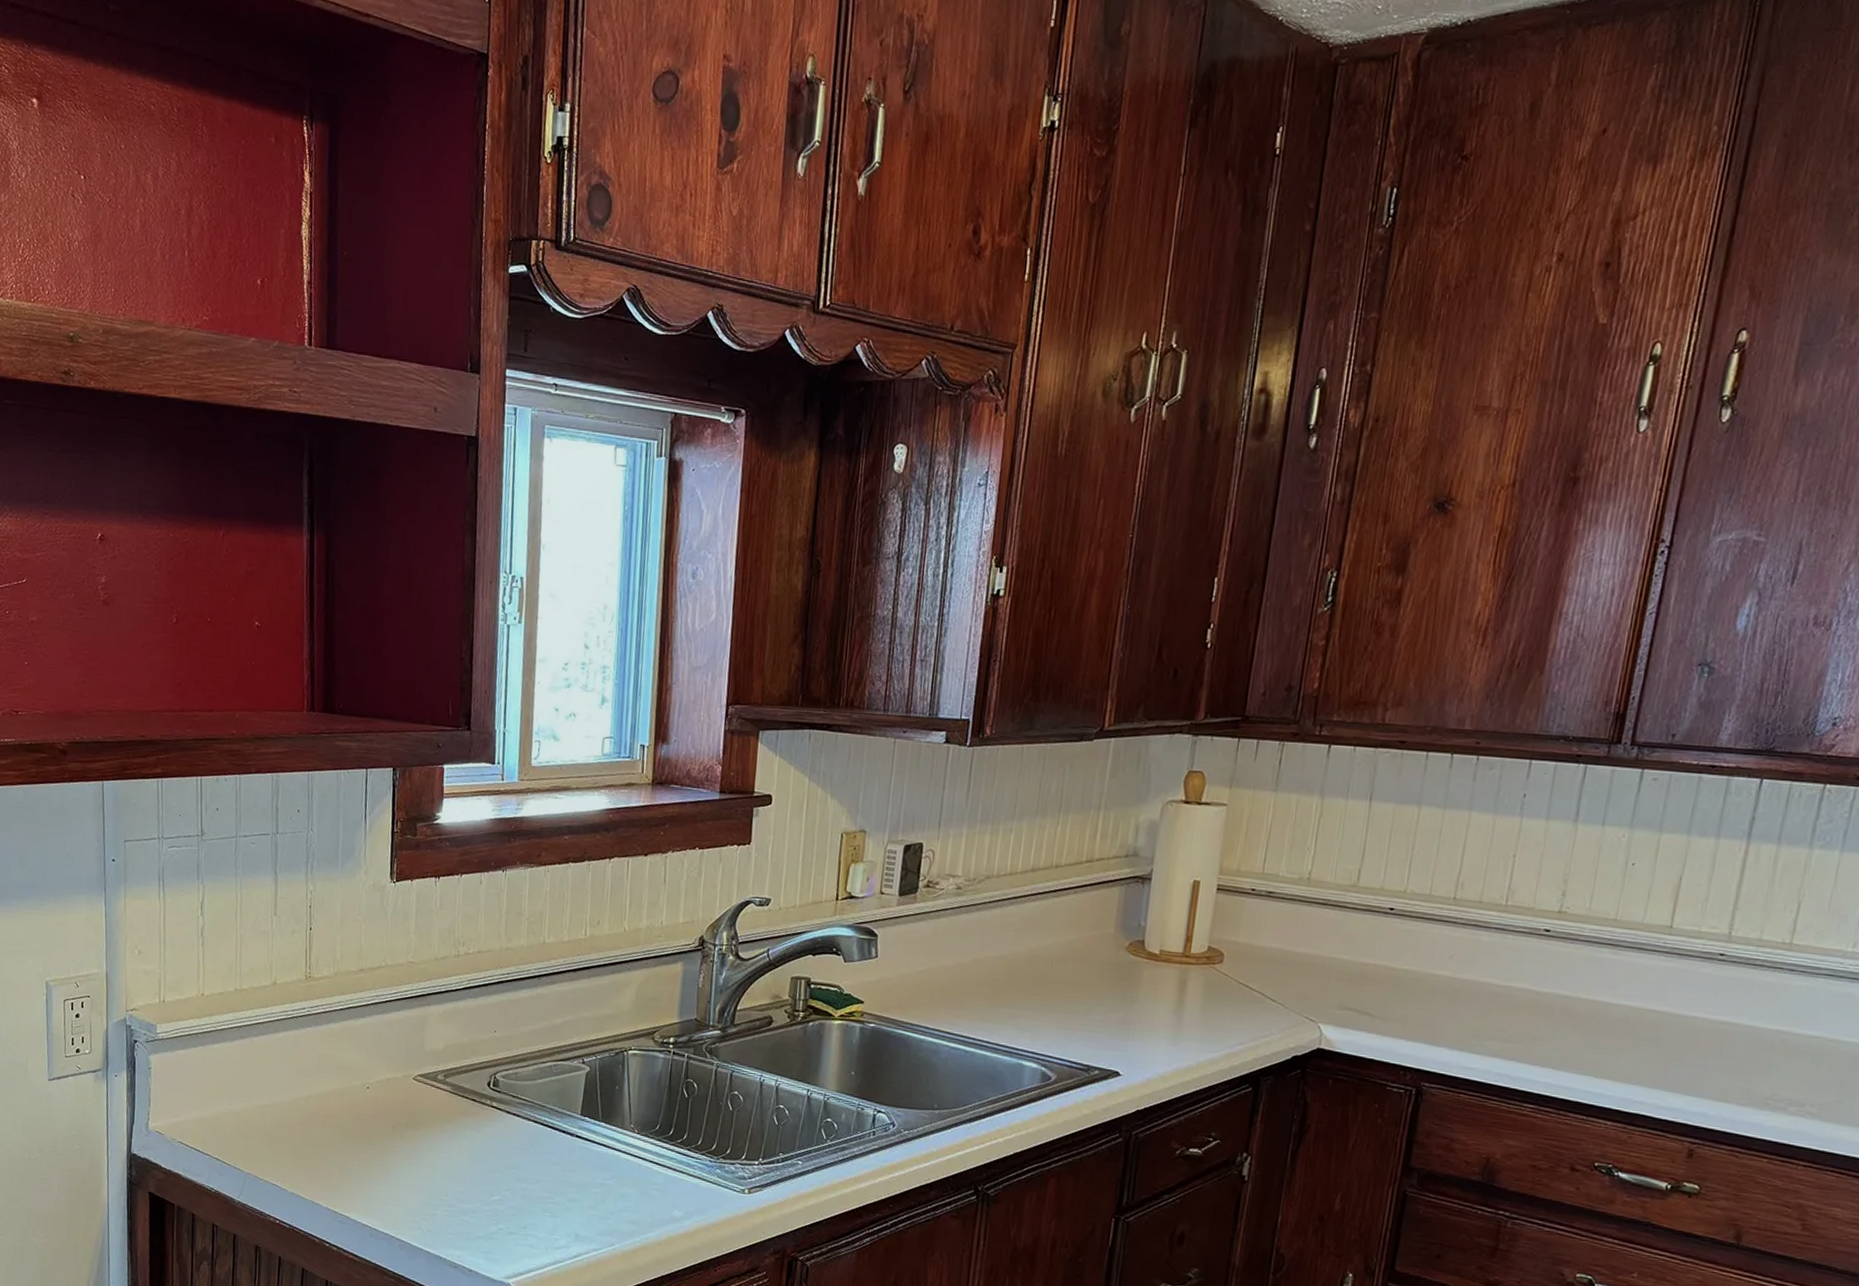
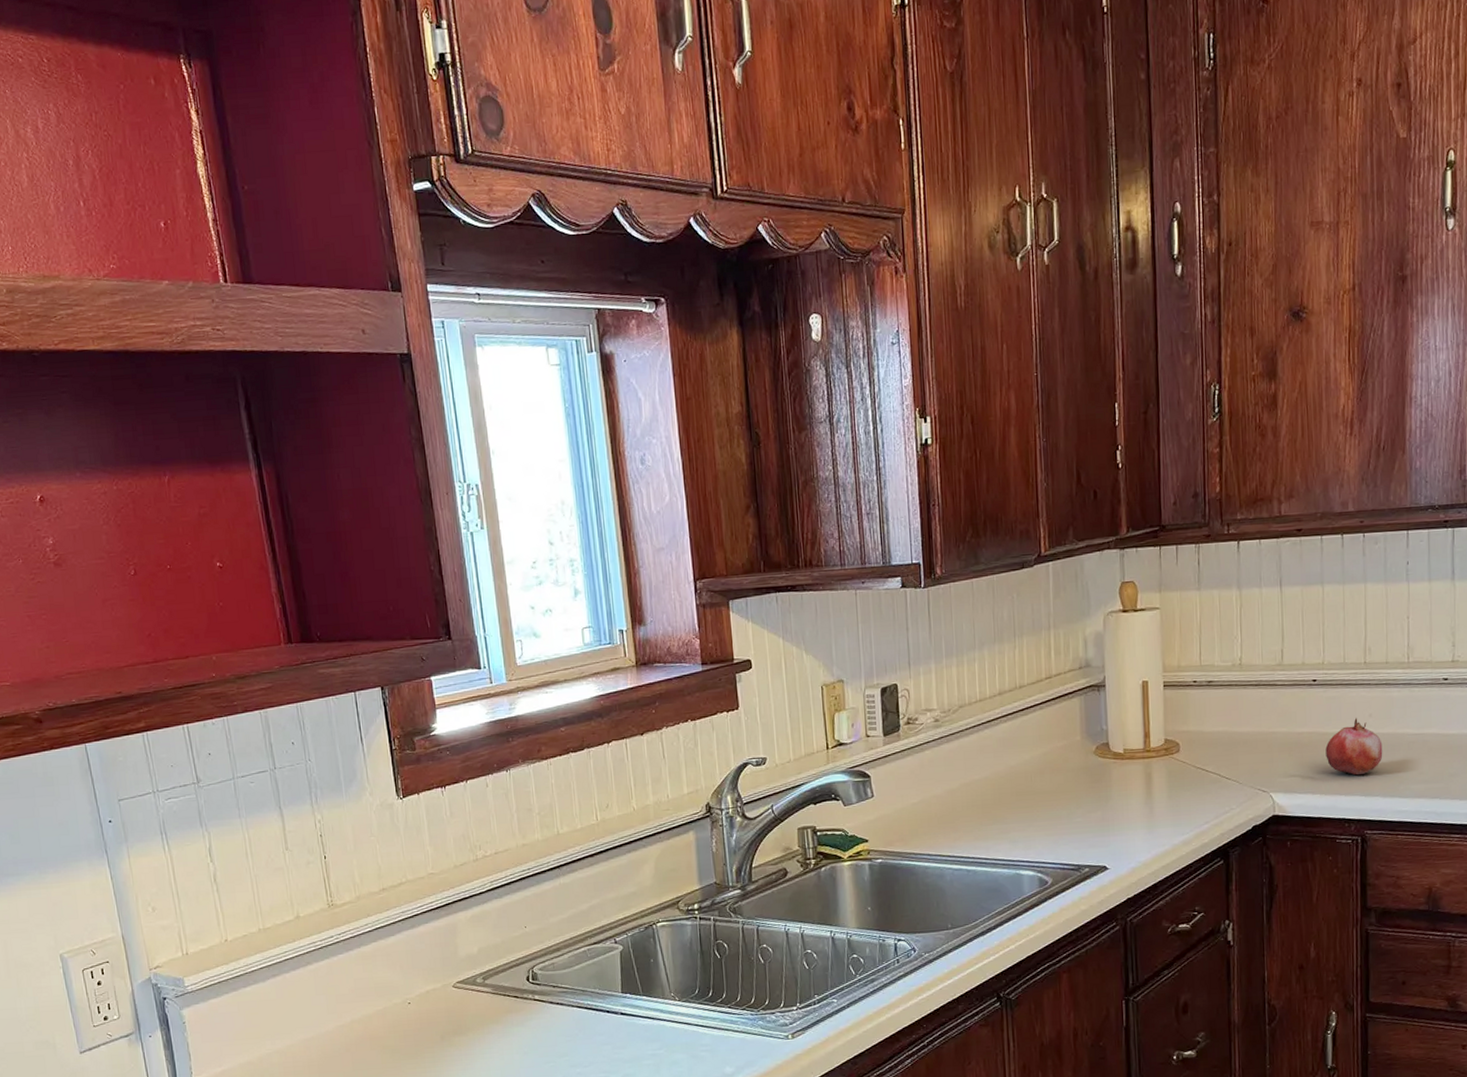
fruit: none [1390,957,1460,1021] -> present [1325,718,1383,776]

